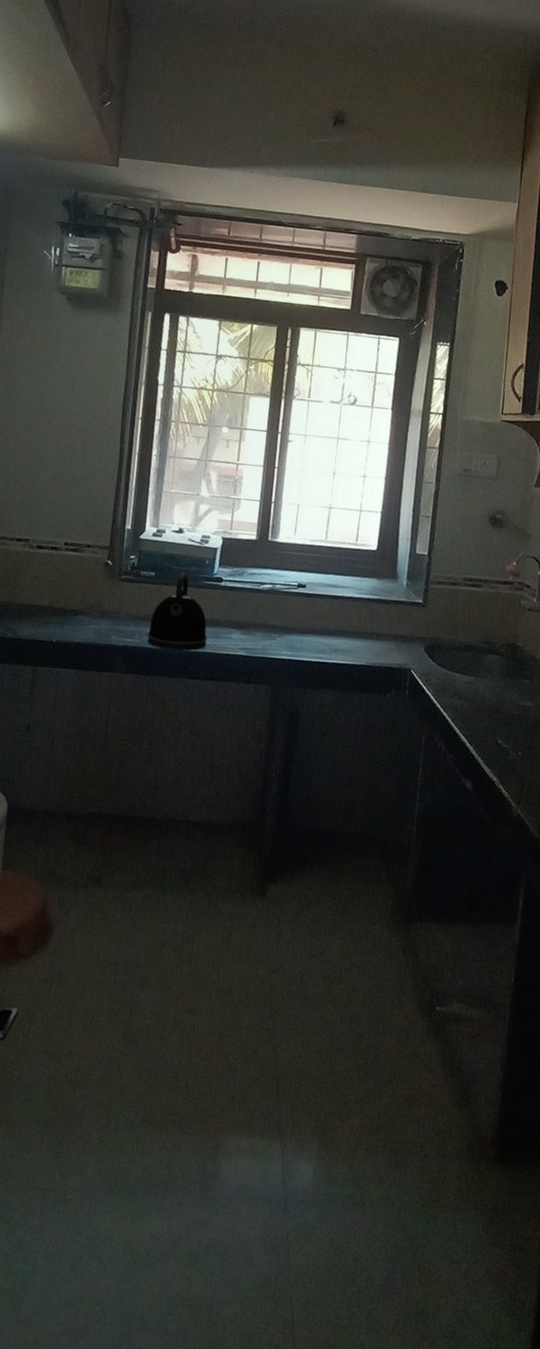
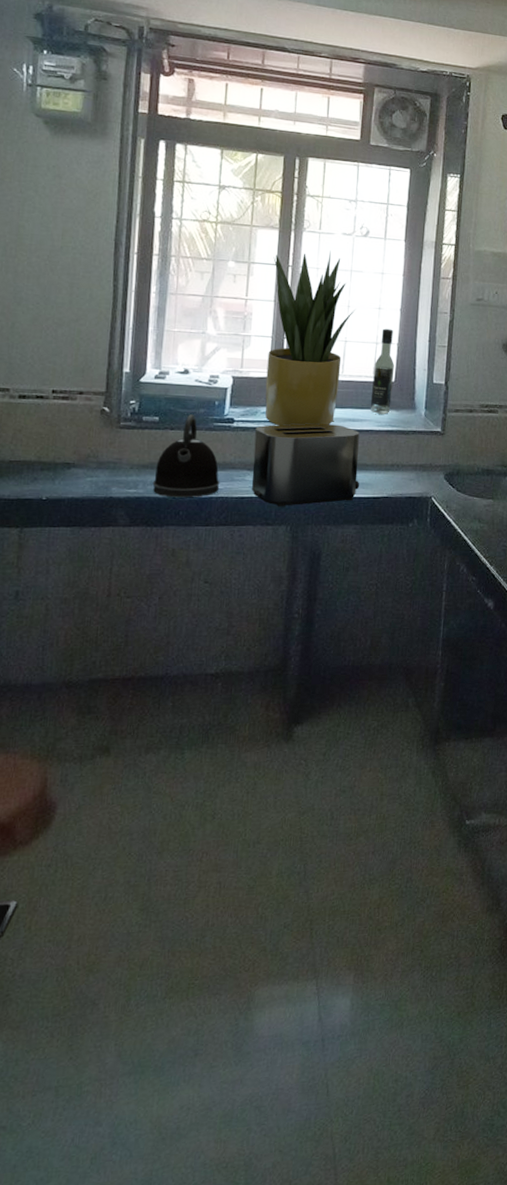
toaster: none [236,586,341,667] -> present [251,423,360,507]
planter: none [251,418,342,590] -> present [265,250,356,426]
bottle: none [351,496,377,582] -> present [370,328,394,414]

